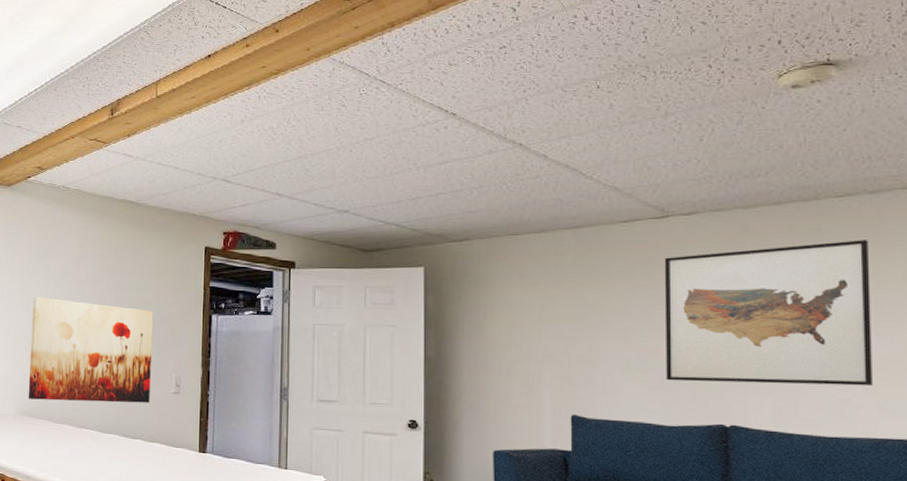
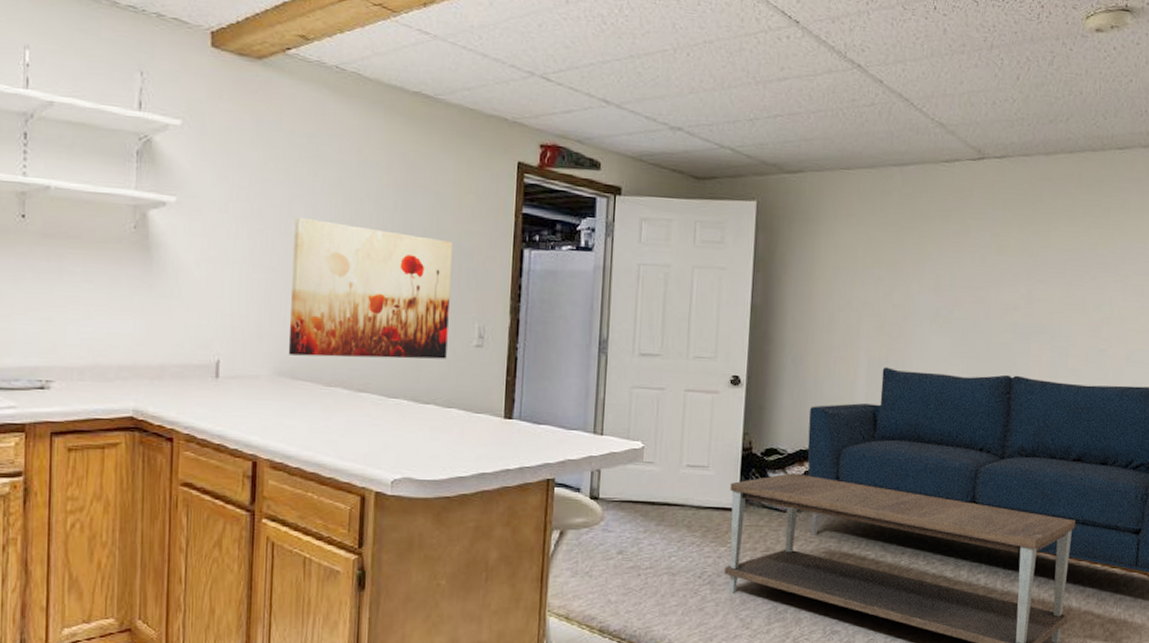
wall art: present [664,240,872,387] -> none [967,193,1136,337]

